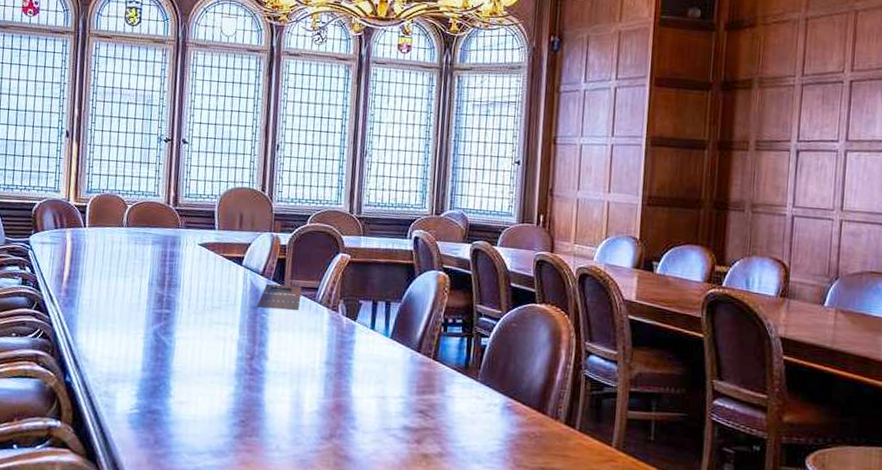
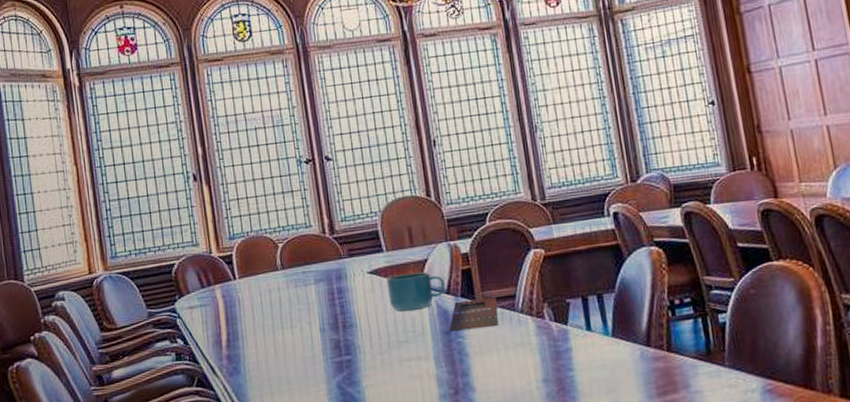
cup: none [211,251,262,285] -> present [386,272,446,312]

